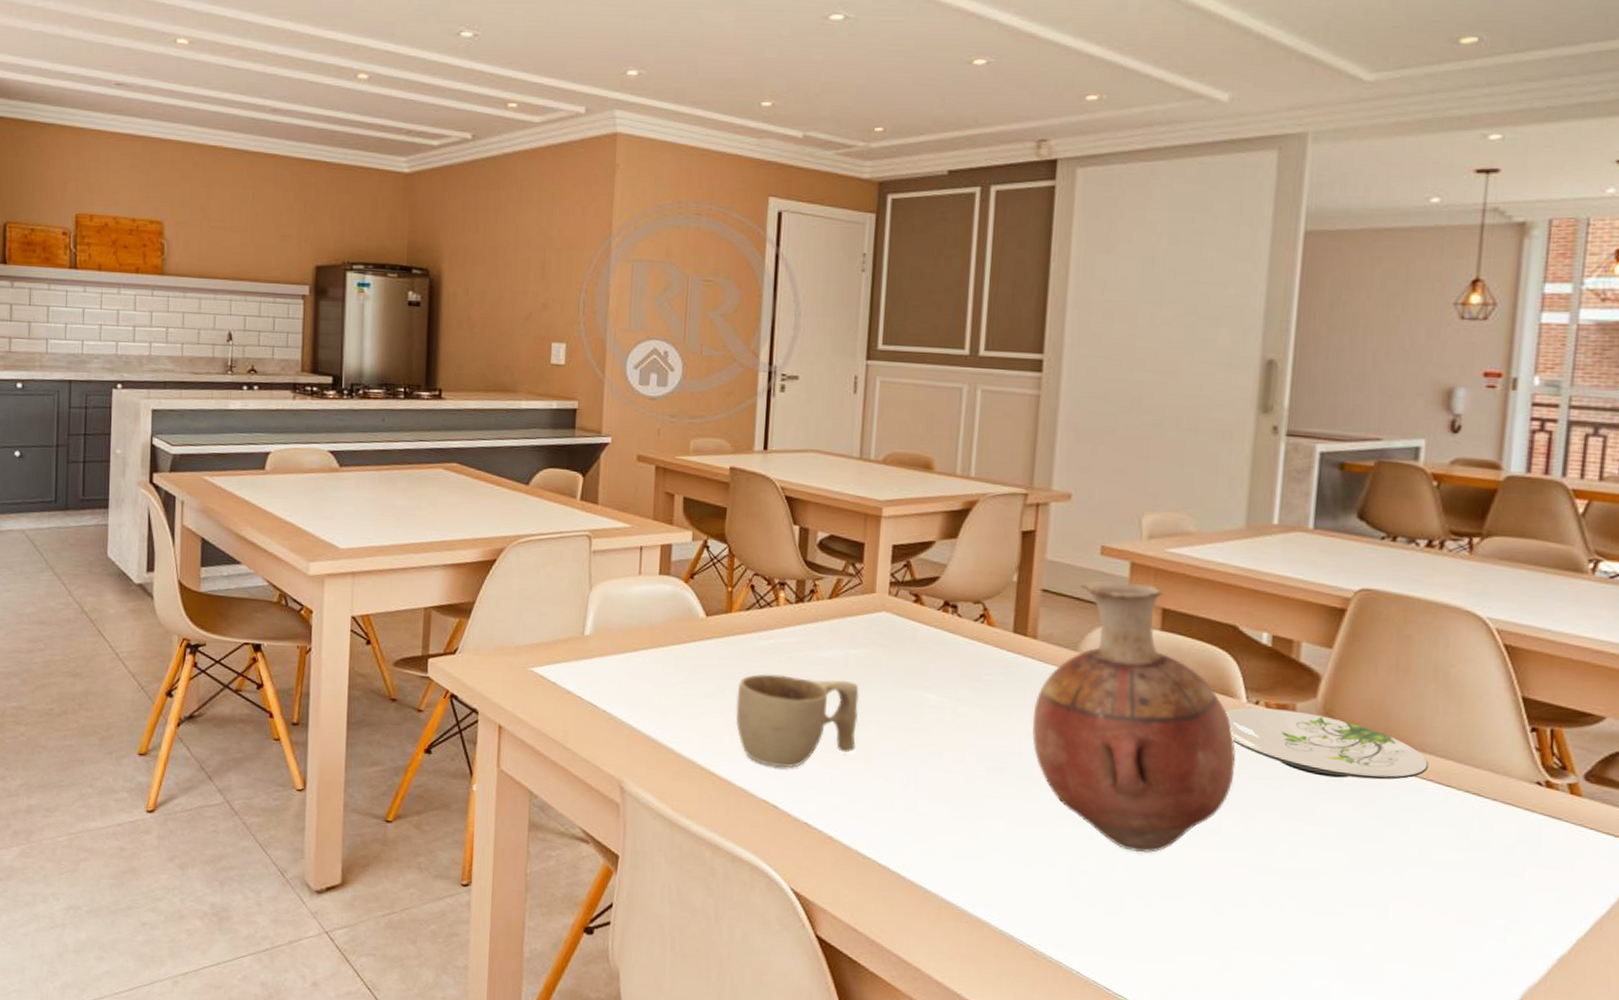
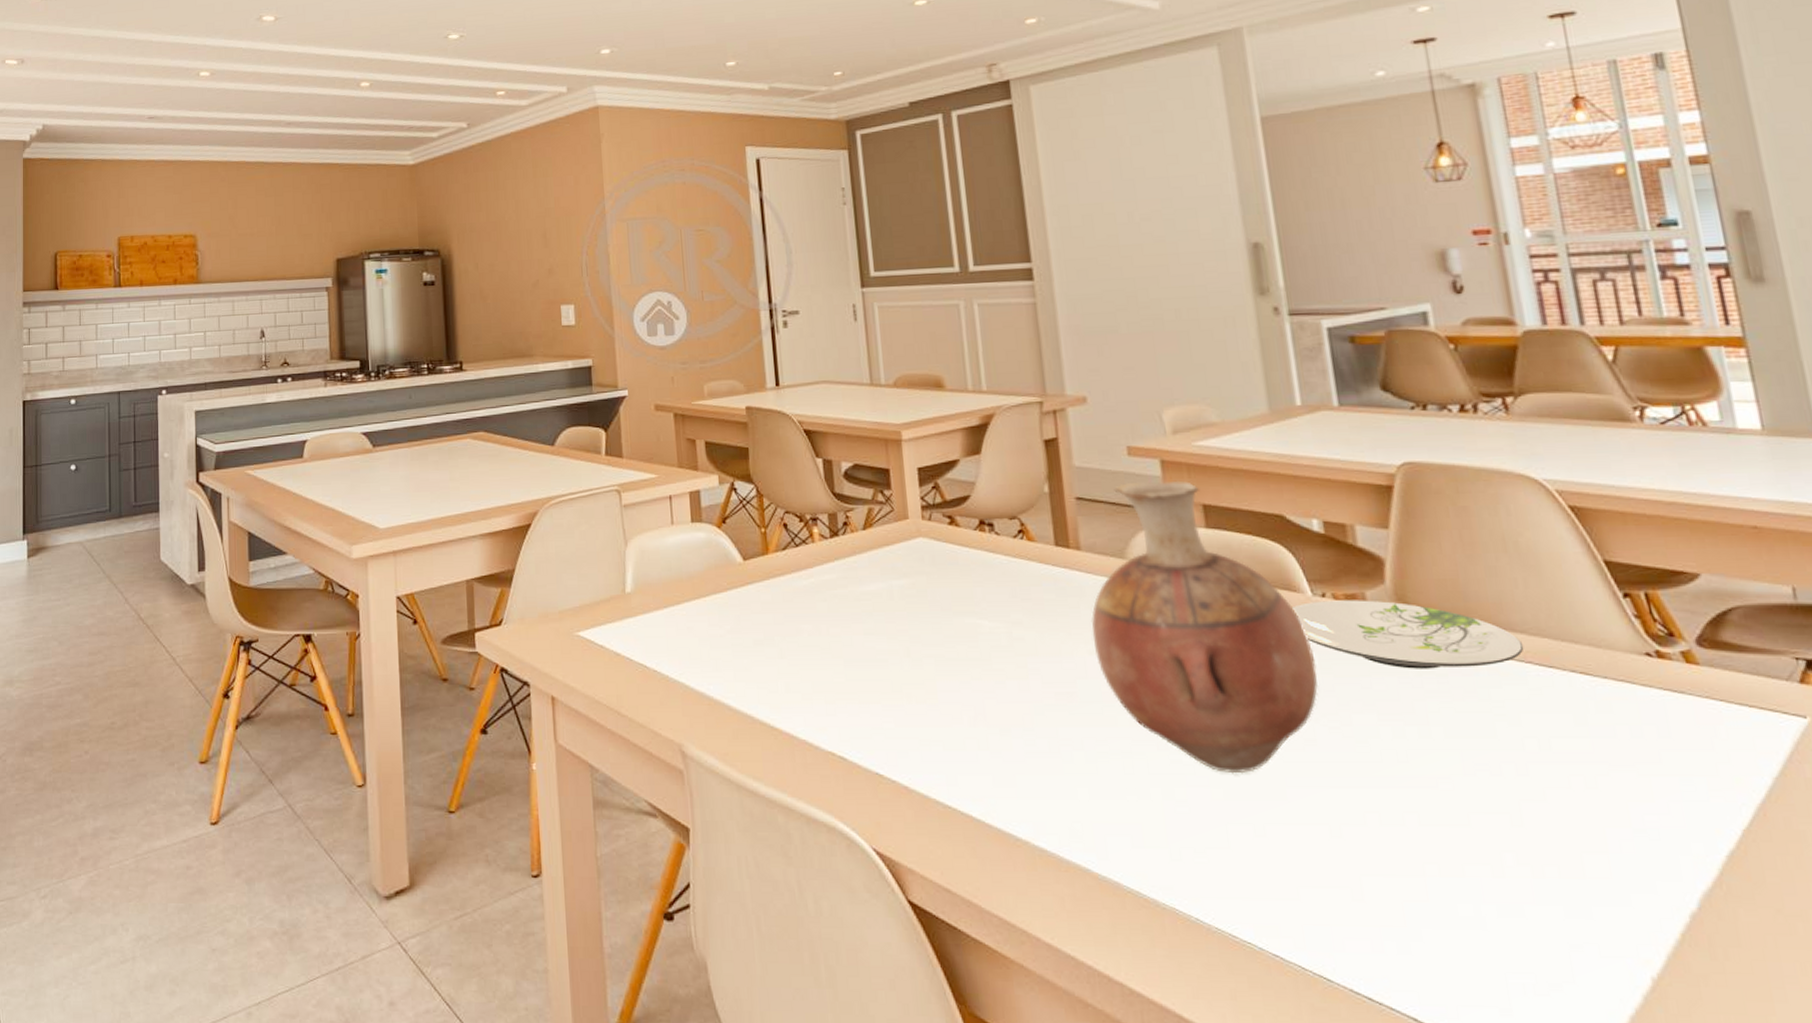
cup: present [735,674,859,768] -> none [785,614,916,713]

